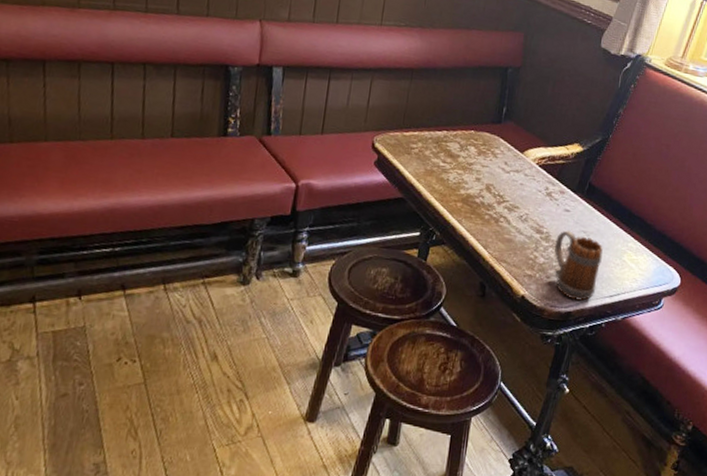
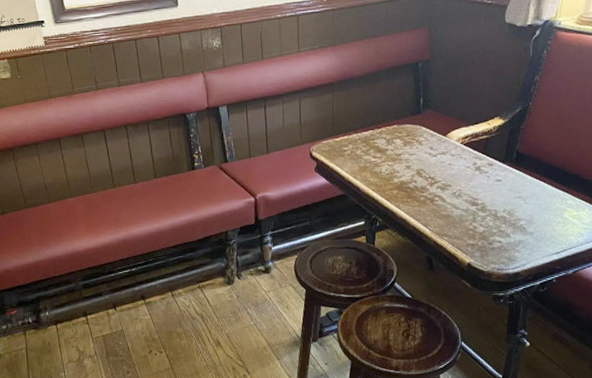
beer mug: present [554,230,603,301] -> none [491,198,542,261]

